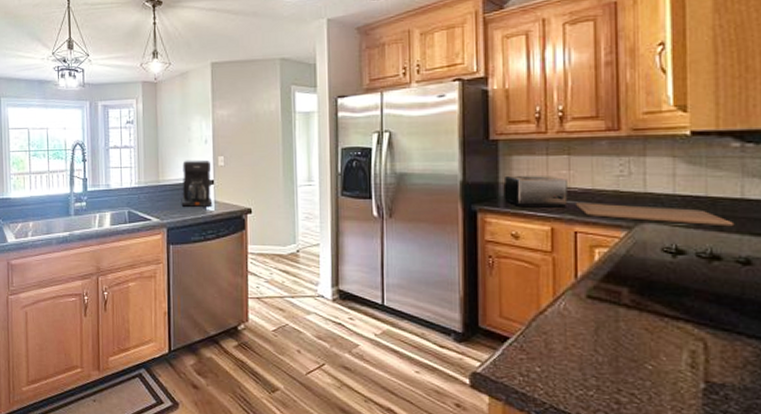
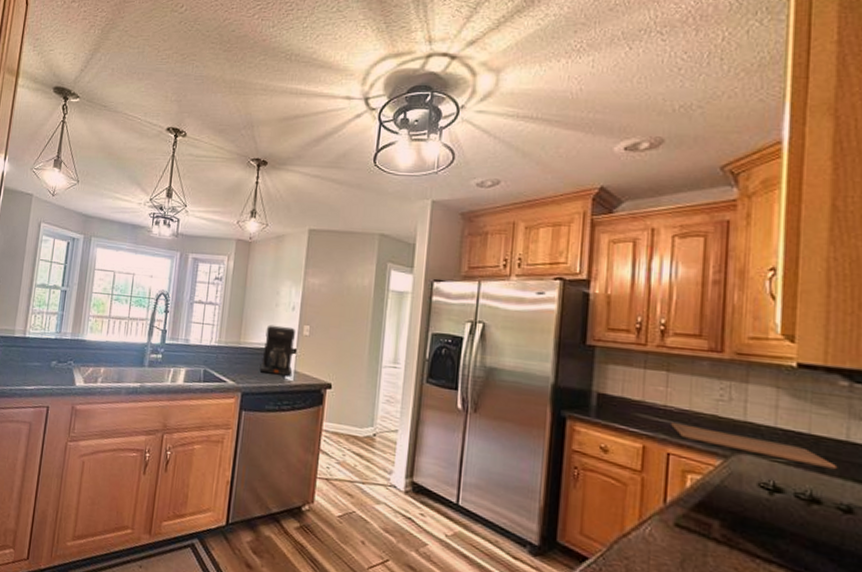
toaster: present [503,175,568,208] -> none [595,384,664,426]

